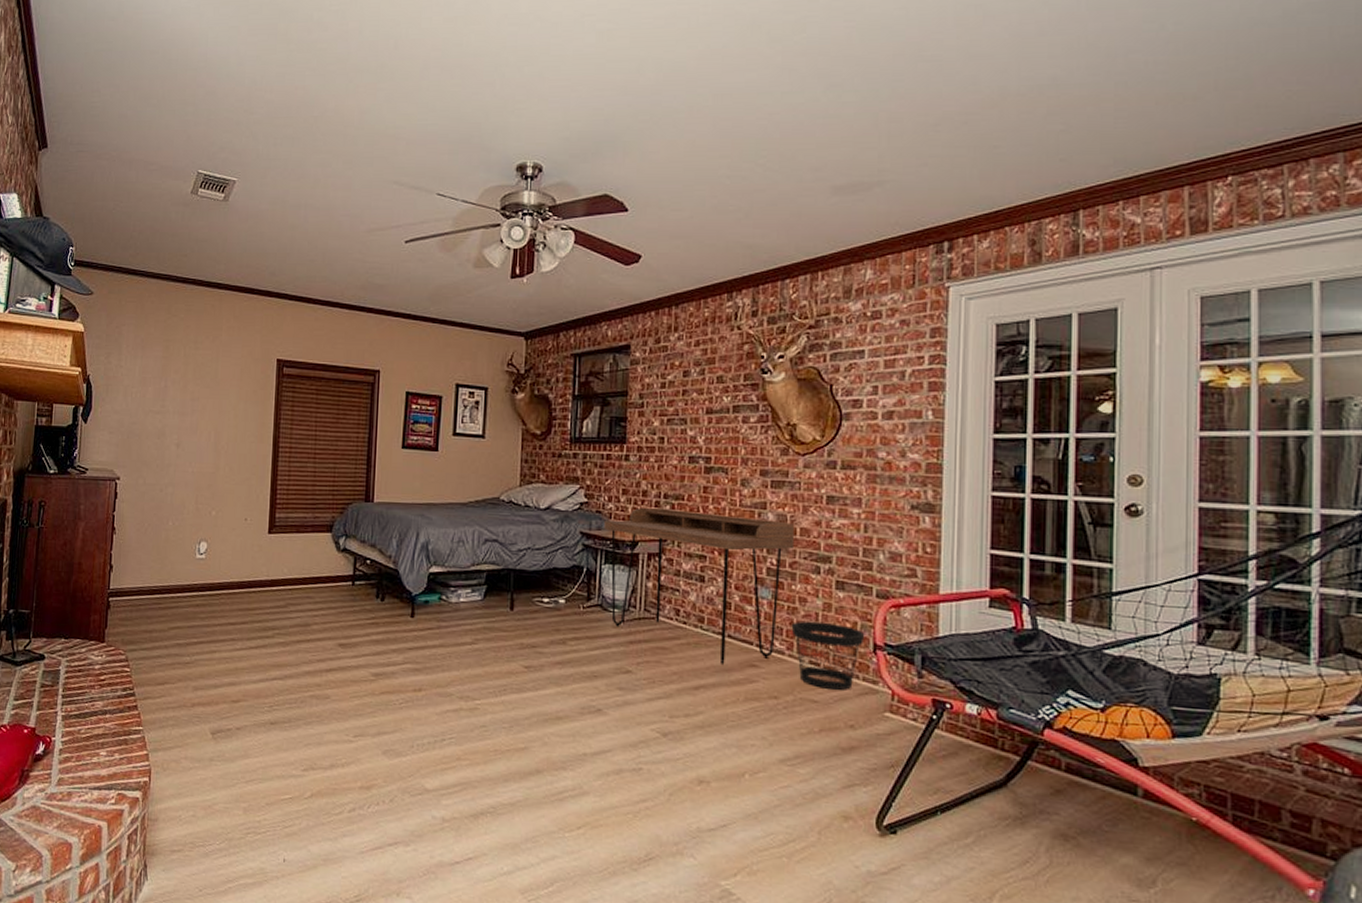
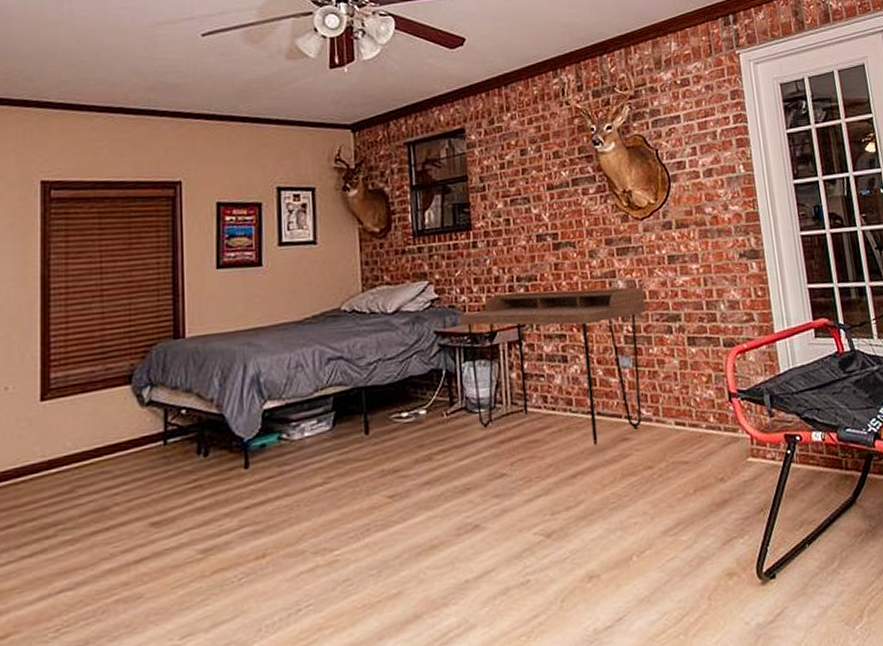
wastebasket: present [791,620,865,690] -> none [654,379,720,448]

